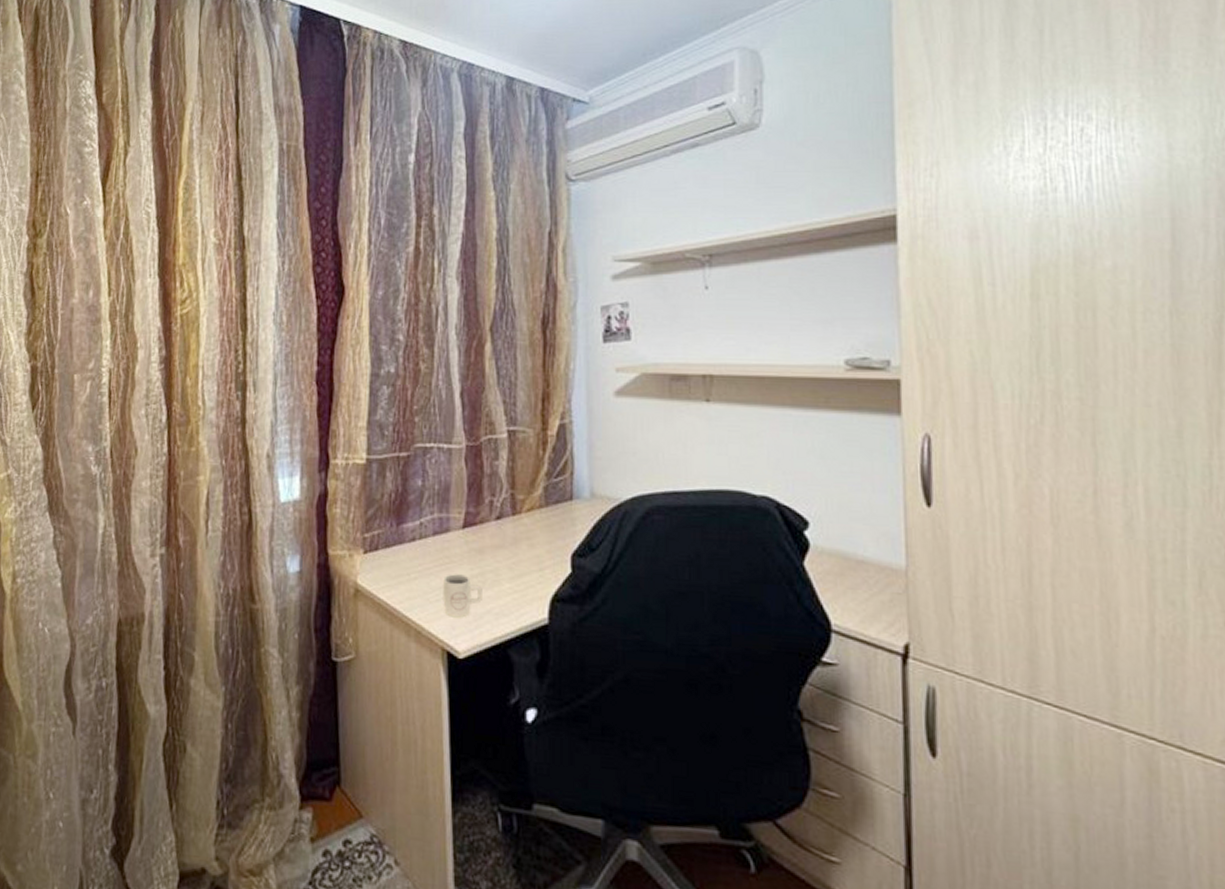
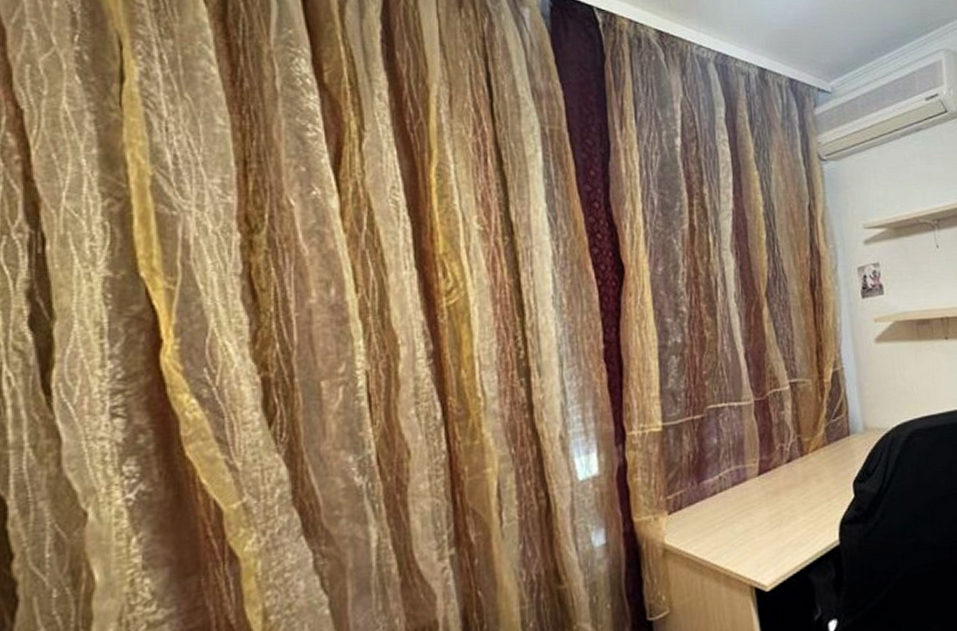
mug: present [443,574,482,618] -> none [745,516,782,557]

